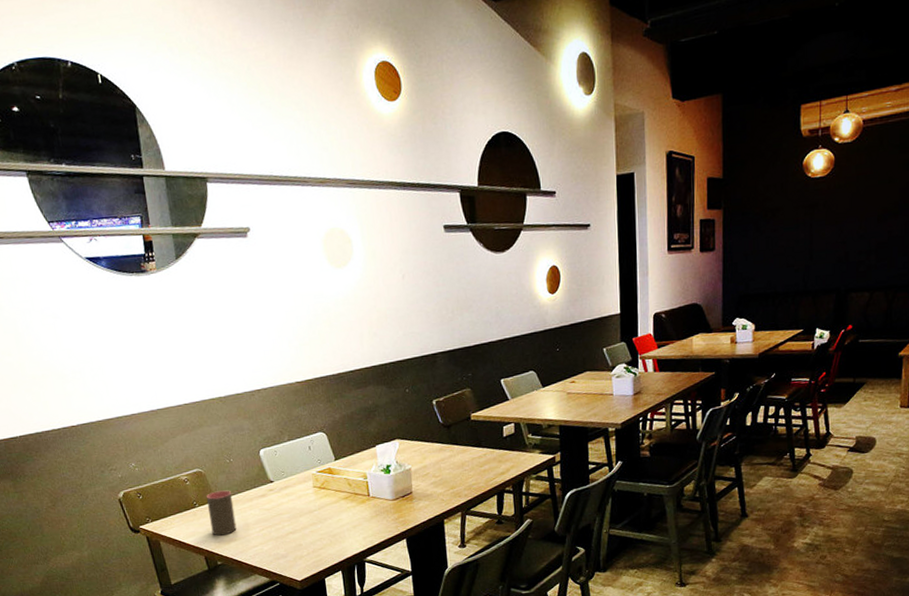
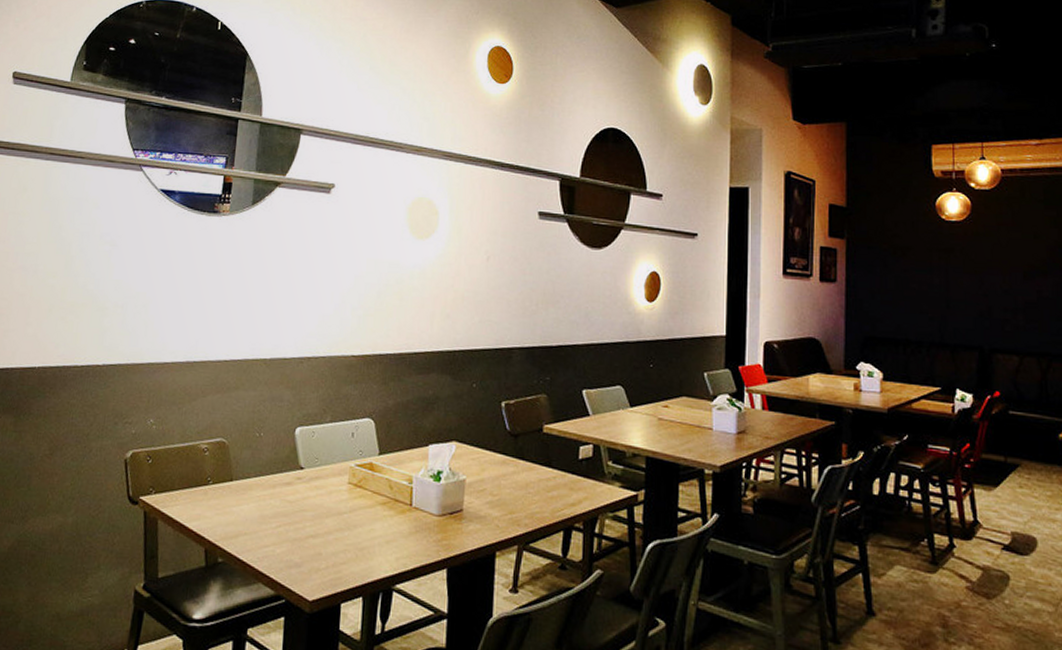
cup: present [207,490,237,536] -> none [220,469,254,526]

